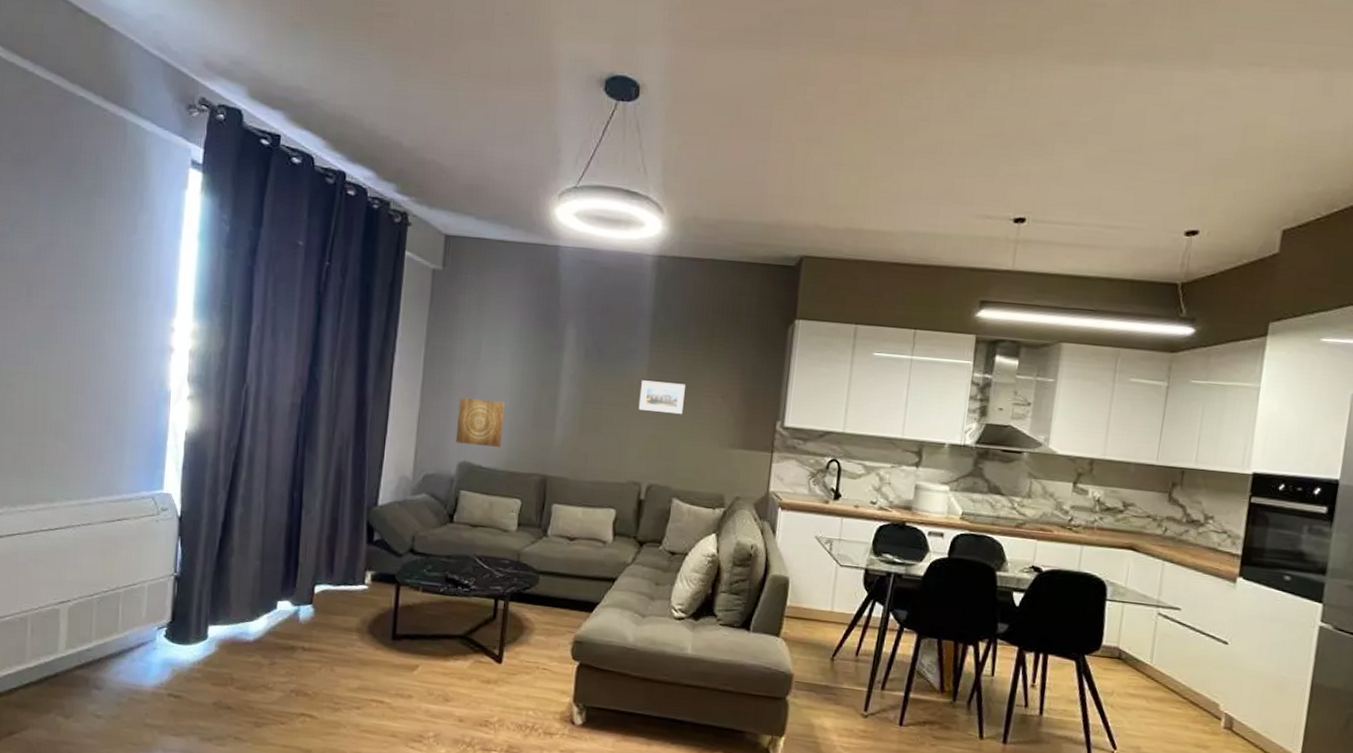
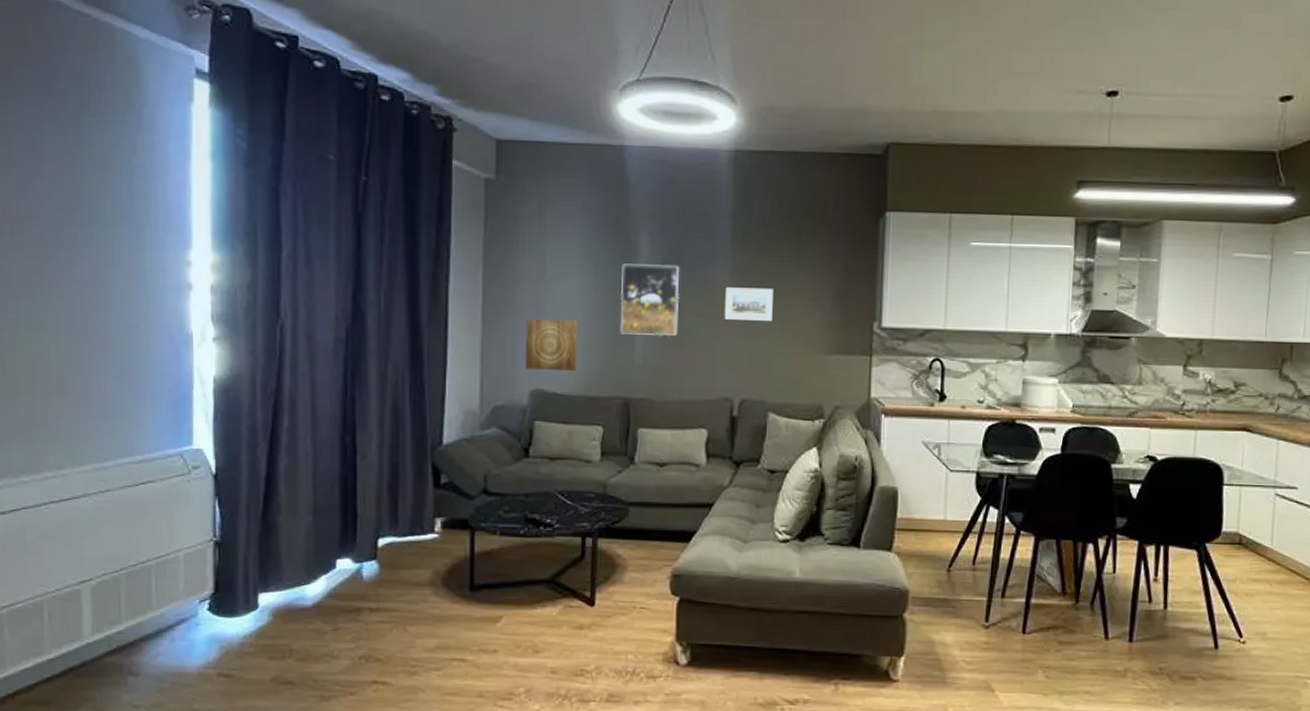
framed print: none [542,353,600,422] -> present [620,263,680,337]

